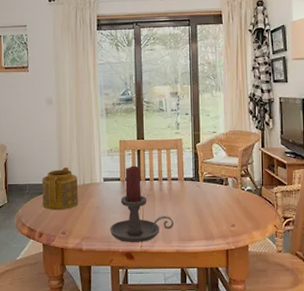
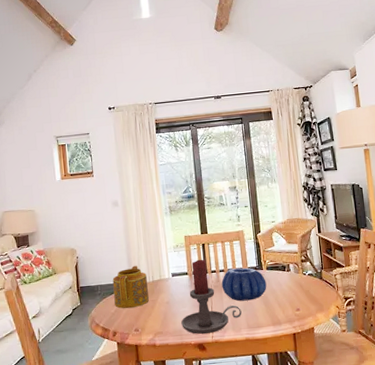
decorative bowl: none [155,178,202,212] -> present [221,267,267,302]

